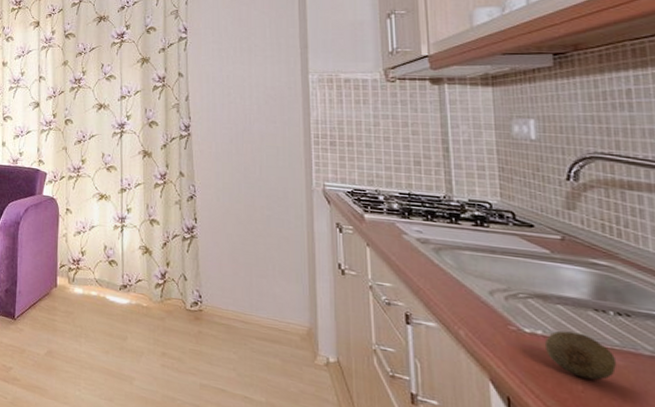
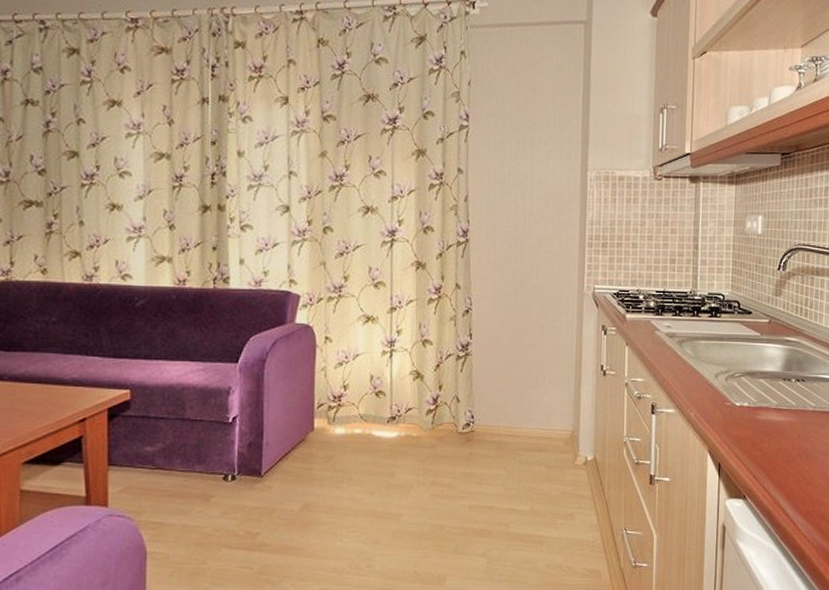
fruit: present [545,331,617,380] -> none [748,400,792,437]

